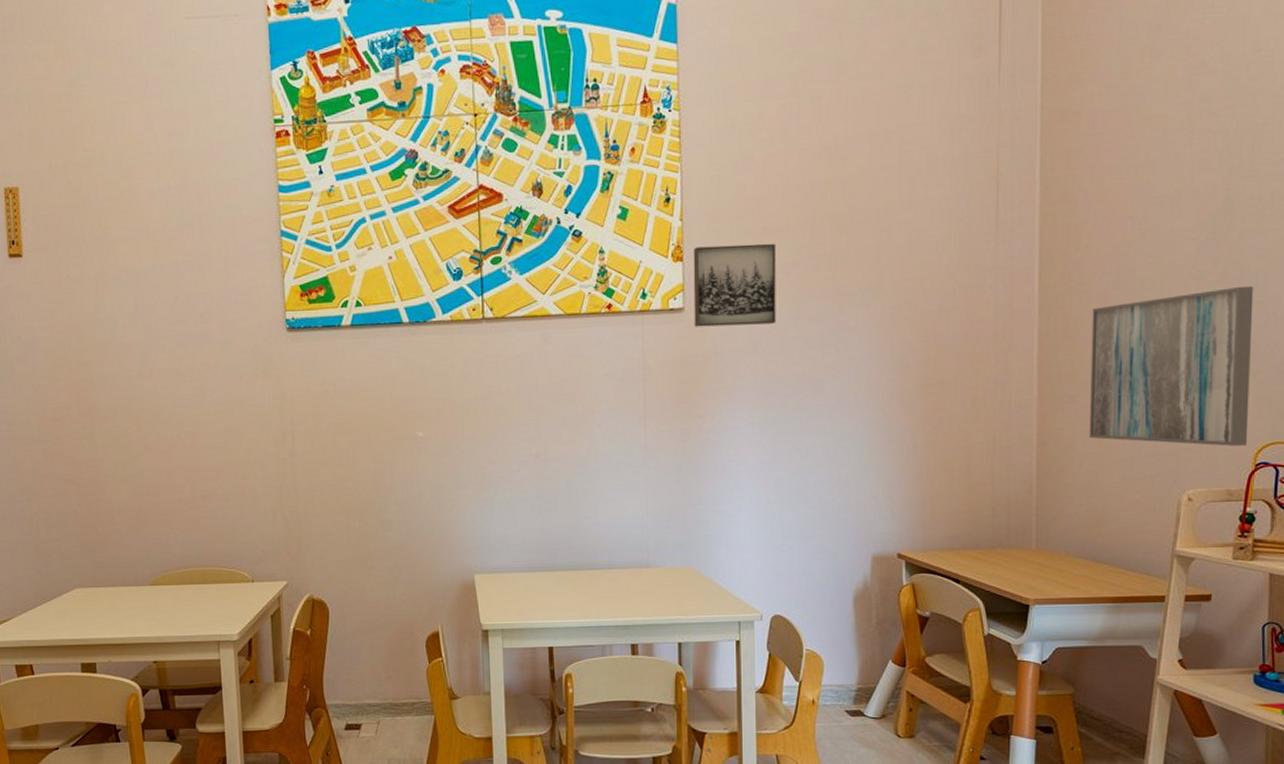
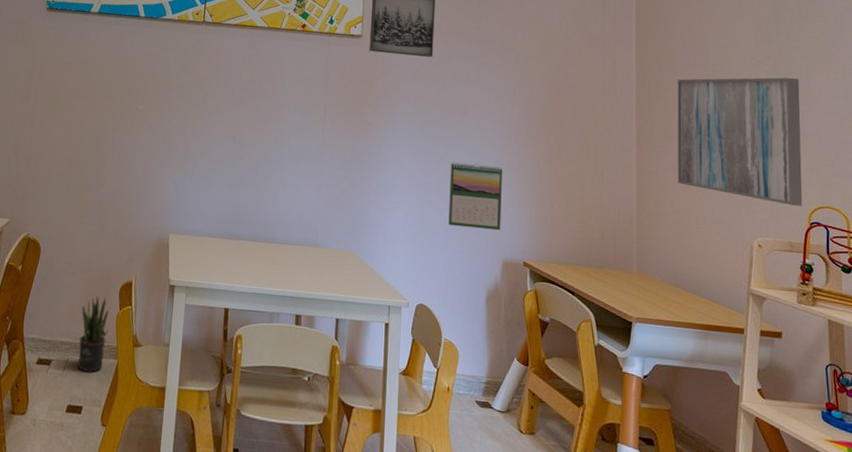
potted plant: none [386,652,419,731] -> present [77,296,109,372]
calendar: none [804,446,869,524] -> present [448,162,502,231]

